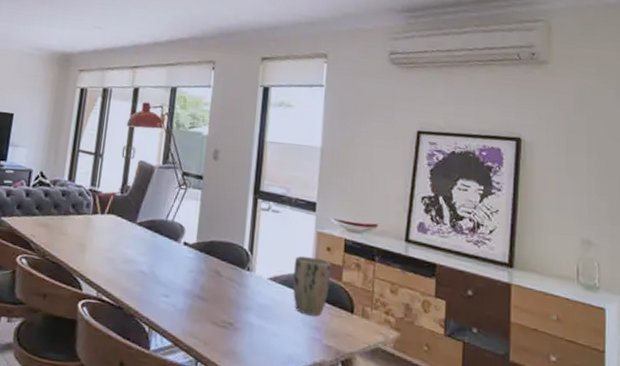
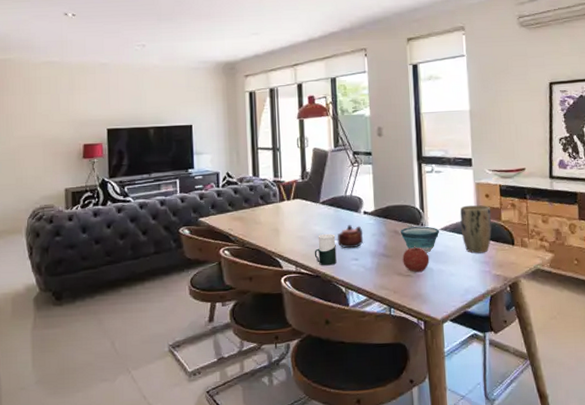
cup: none [120,259,148,298] -> present [314,234,337,266]
teapot: none [148,253,179,283] -> present [337,224,364,249]
fruit: none [220,291,251,325] -> present [403,245,429,272]
bowl: none [222,269,268,304] -> present [400,226,440,253]

